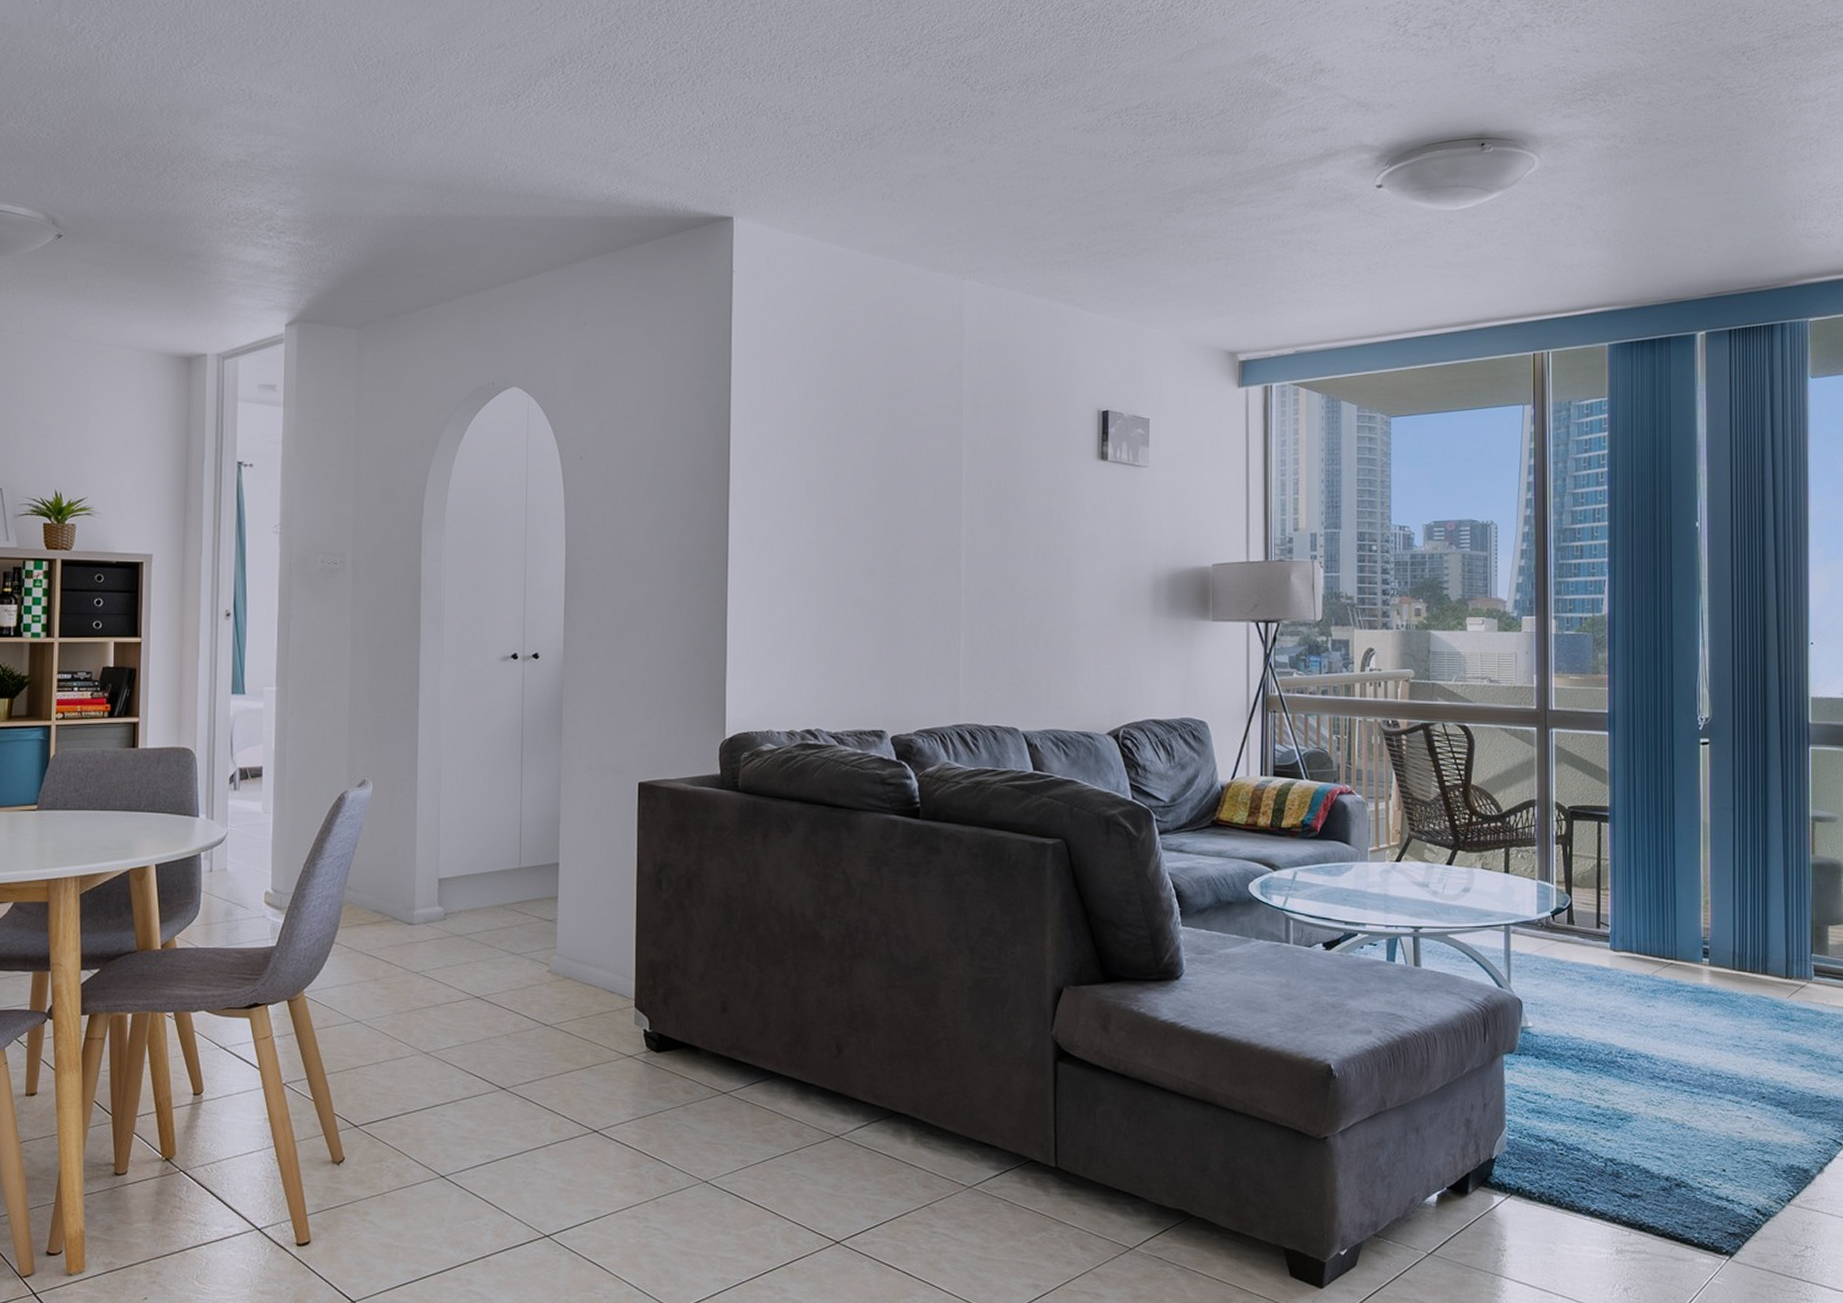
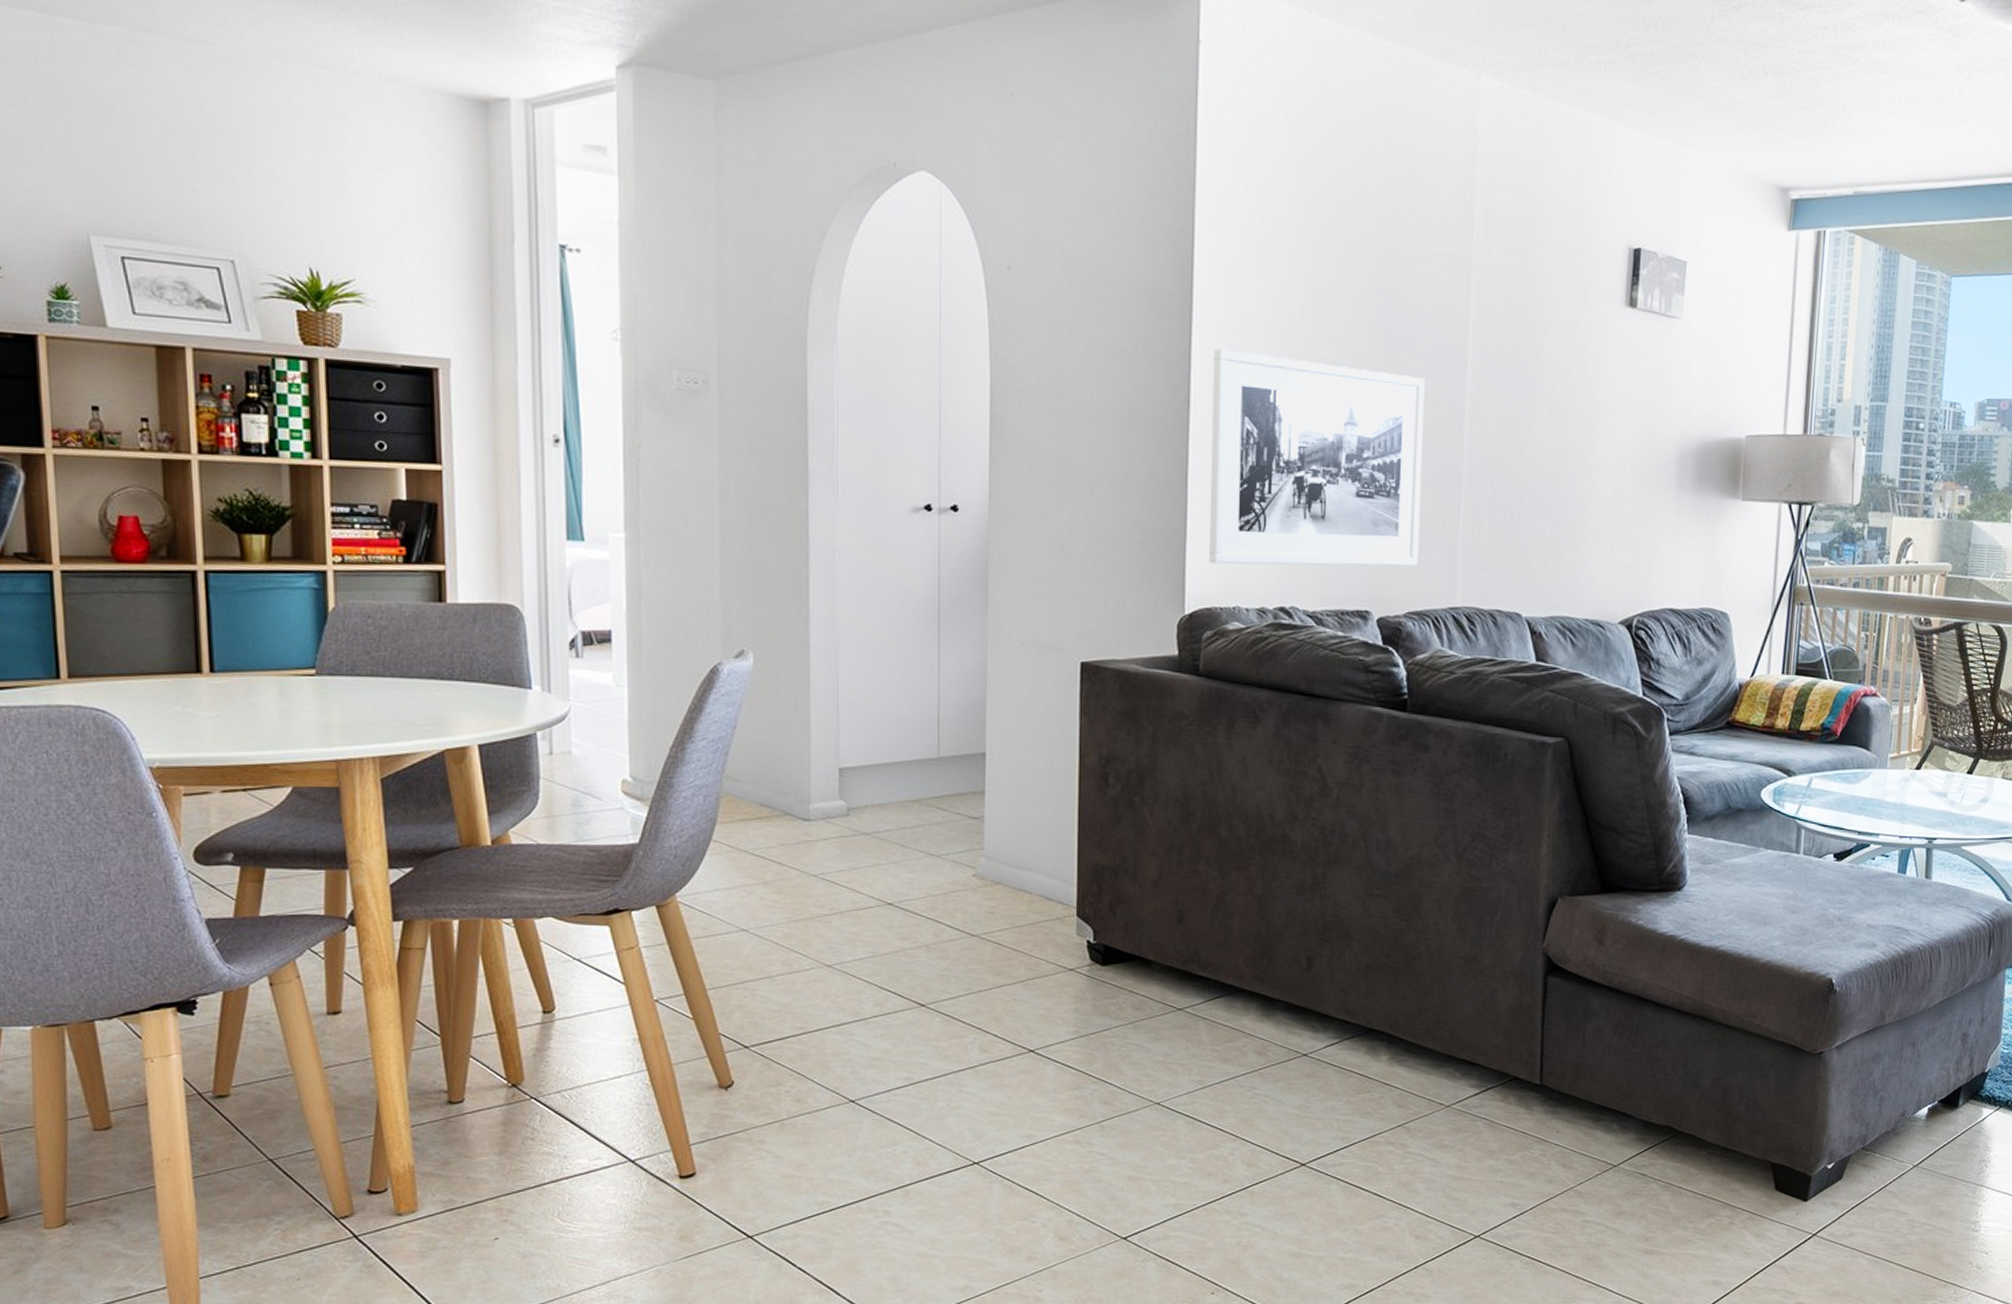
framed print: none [745,514,926,695] -> present [1209,348,1425,567]

